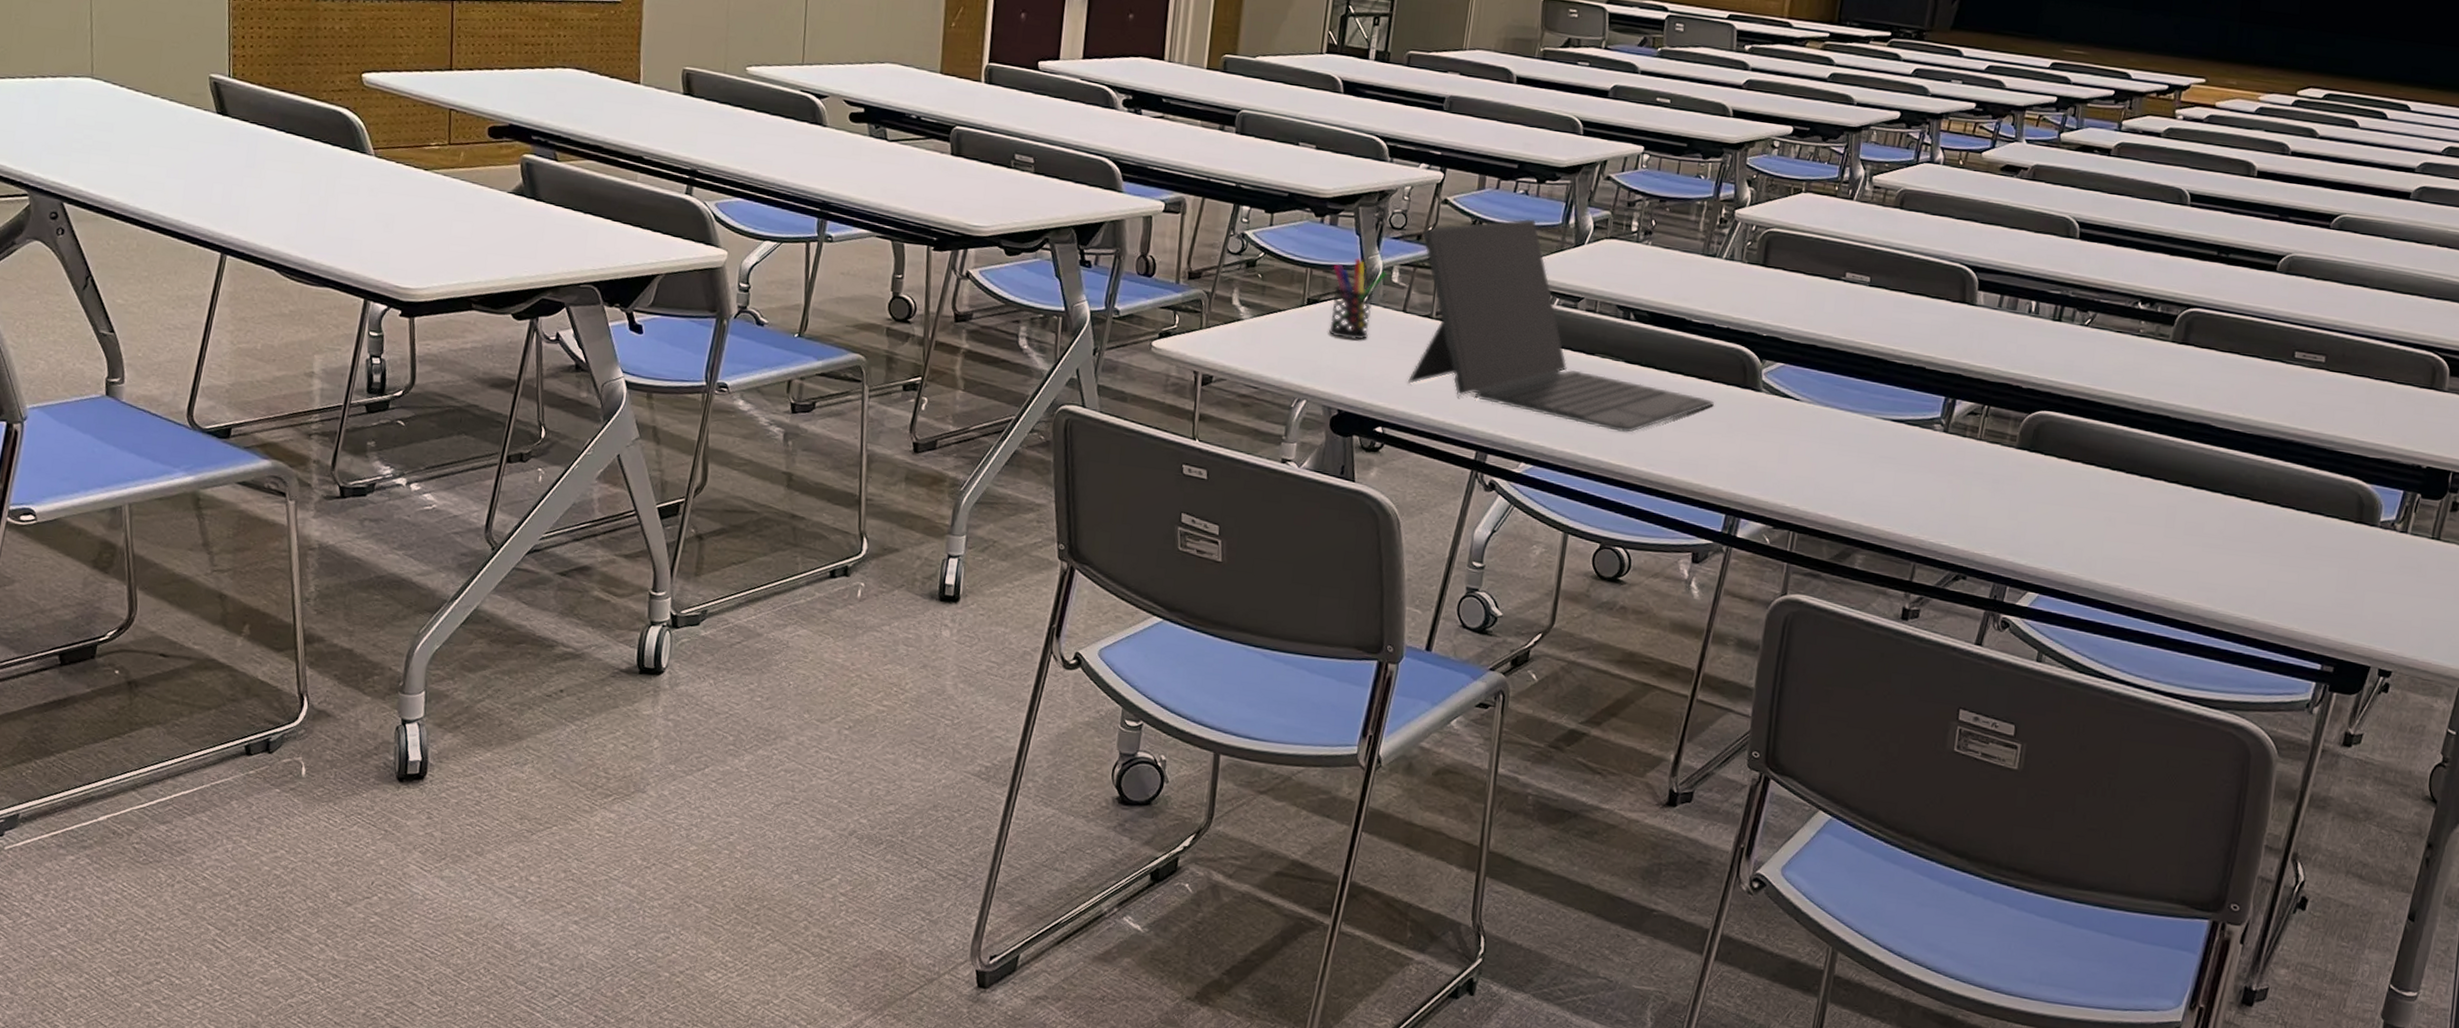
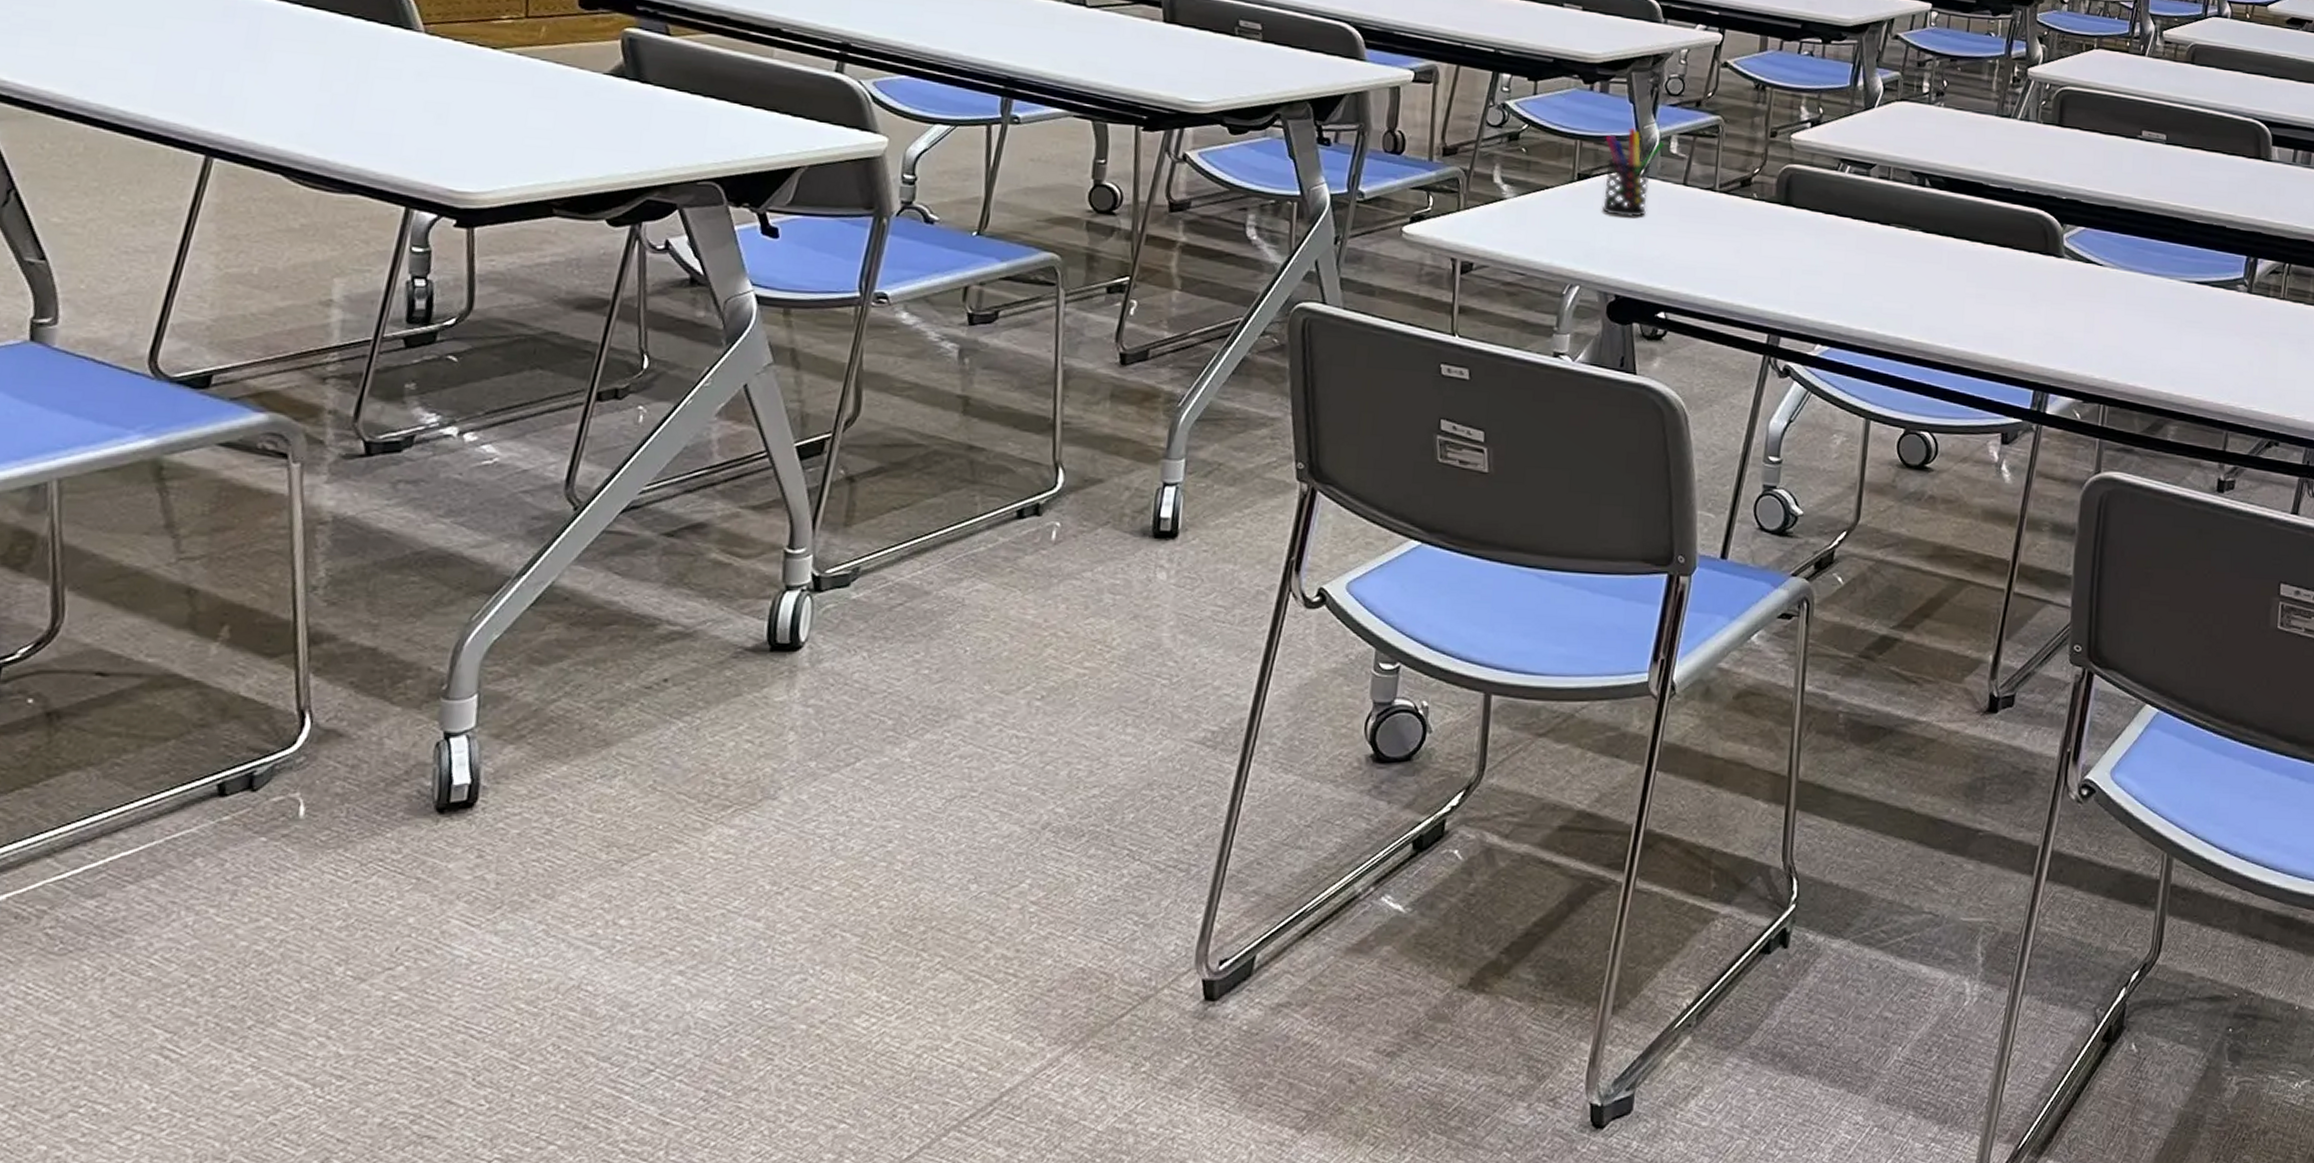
laptop computer: present [1408,218,1714,433] -> none [1691,81,2016,307]

